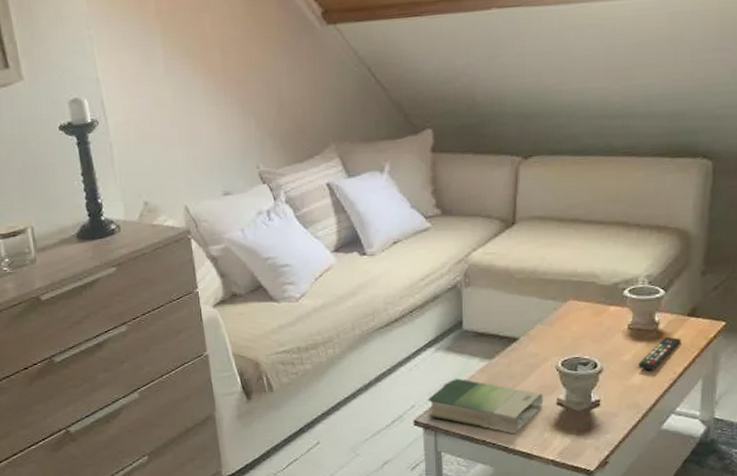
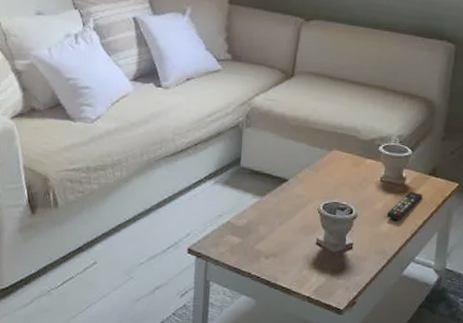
book: present [427,378,544,434] -> none [202,211,305,269]

